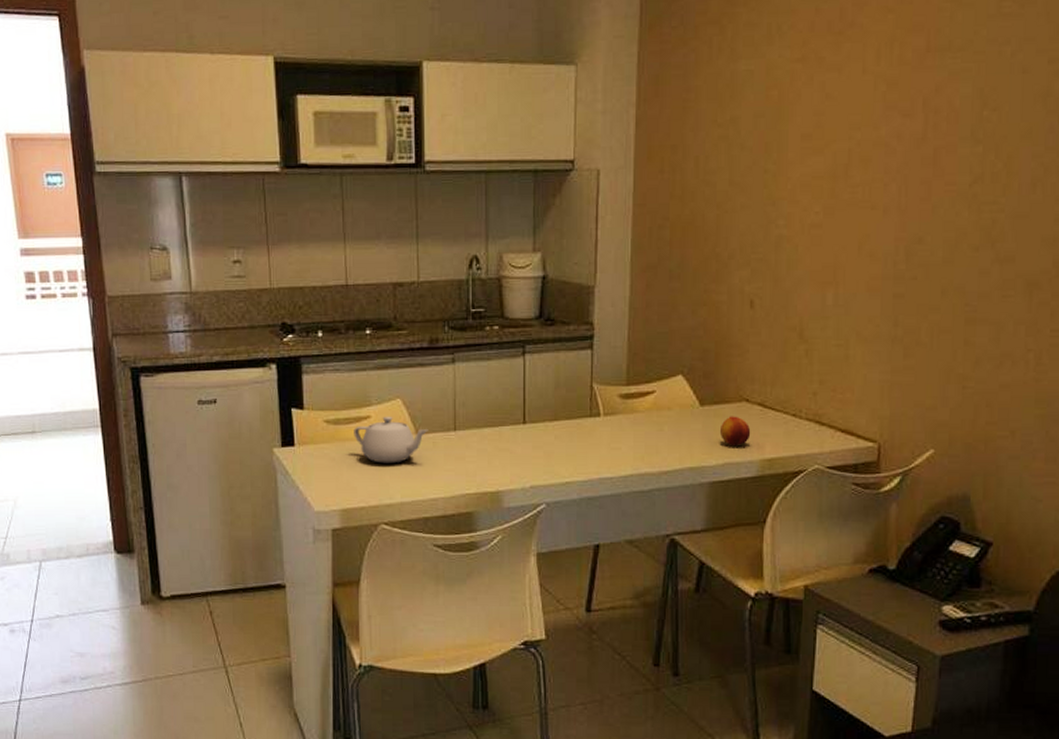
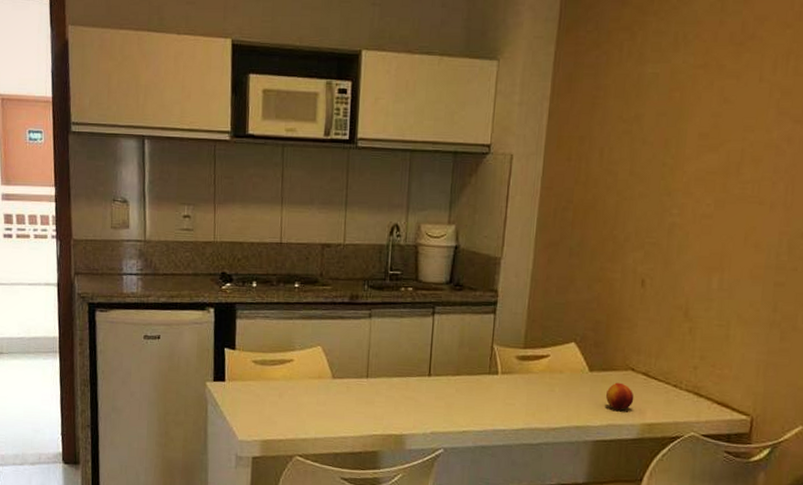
teapot: present [354,416,428,464] -> none [277,360,344,403]

